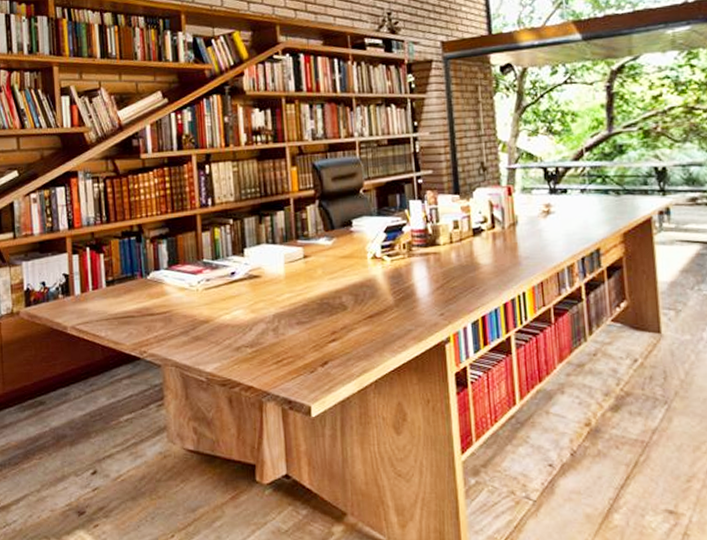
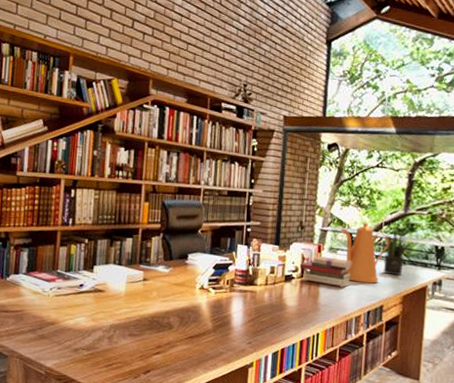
books: none [488,199,556,235] -> present [299,256,352,288]
coffee pot: none [531,151,596,225] -> present [340,222,390,284]
potted plant: none [589,154,624,210] -> present [383,229,412,275]

